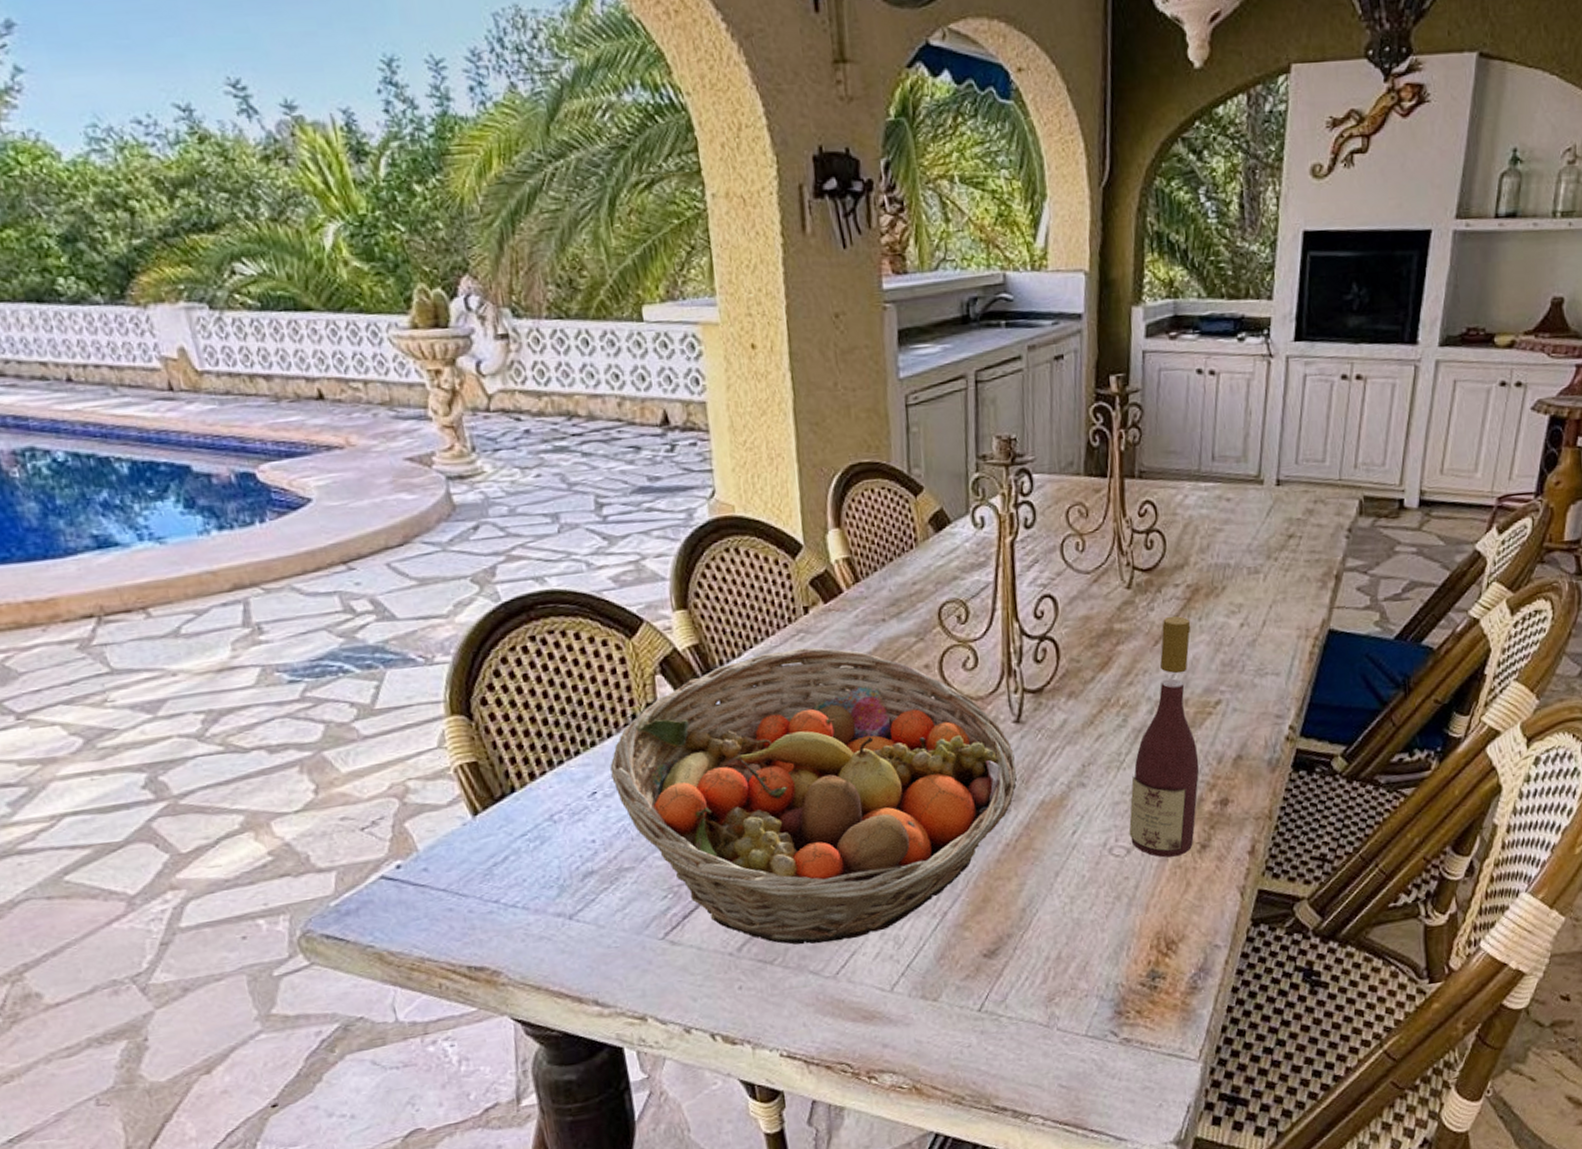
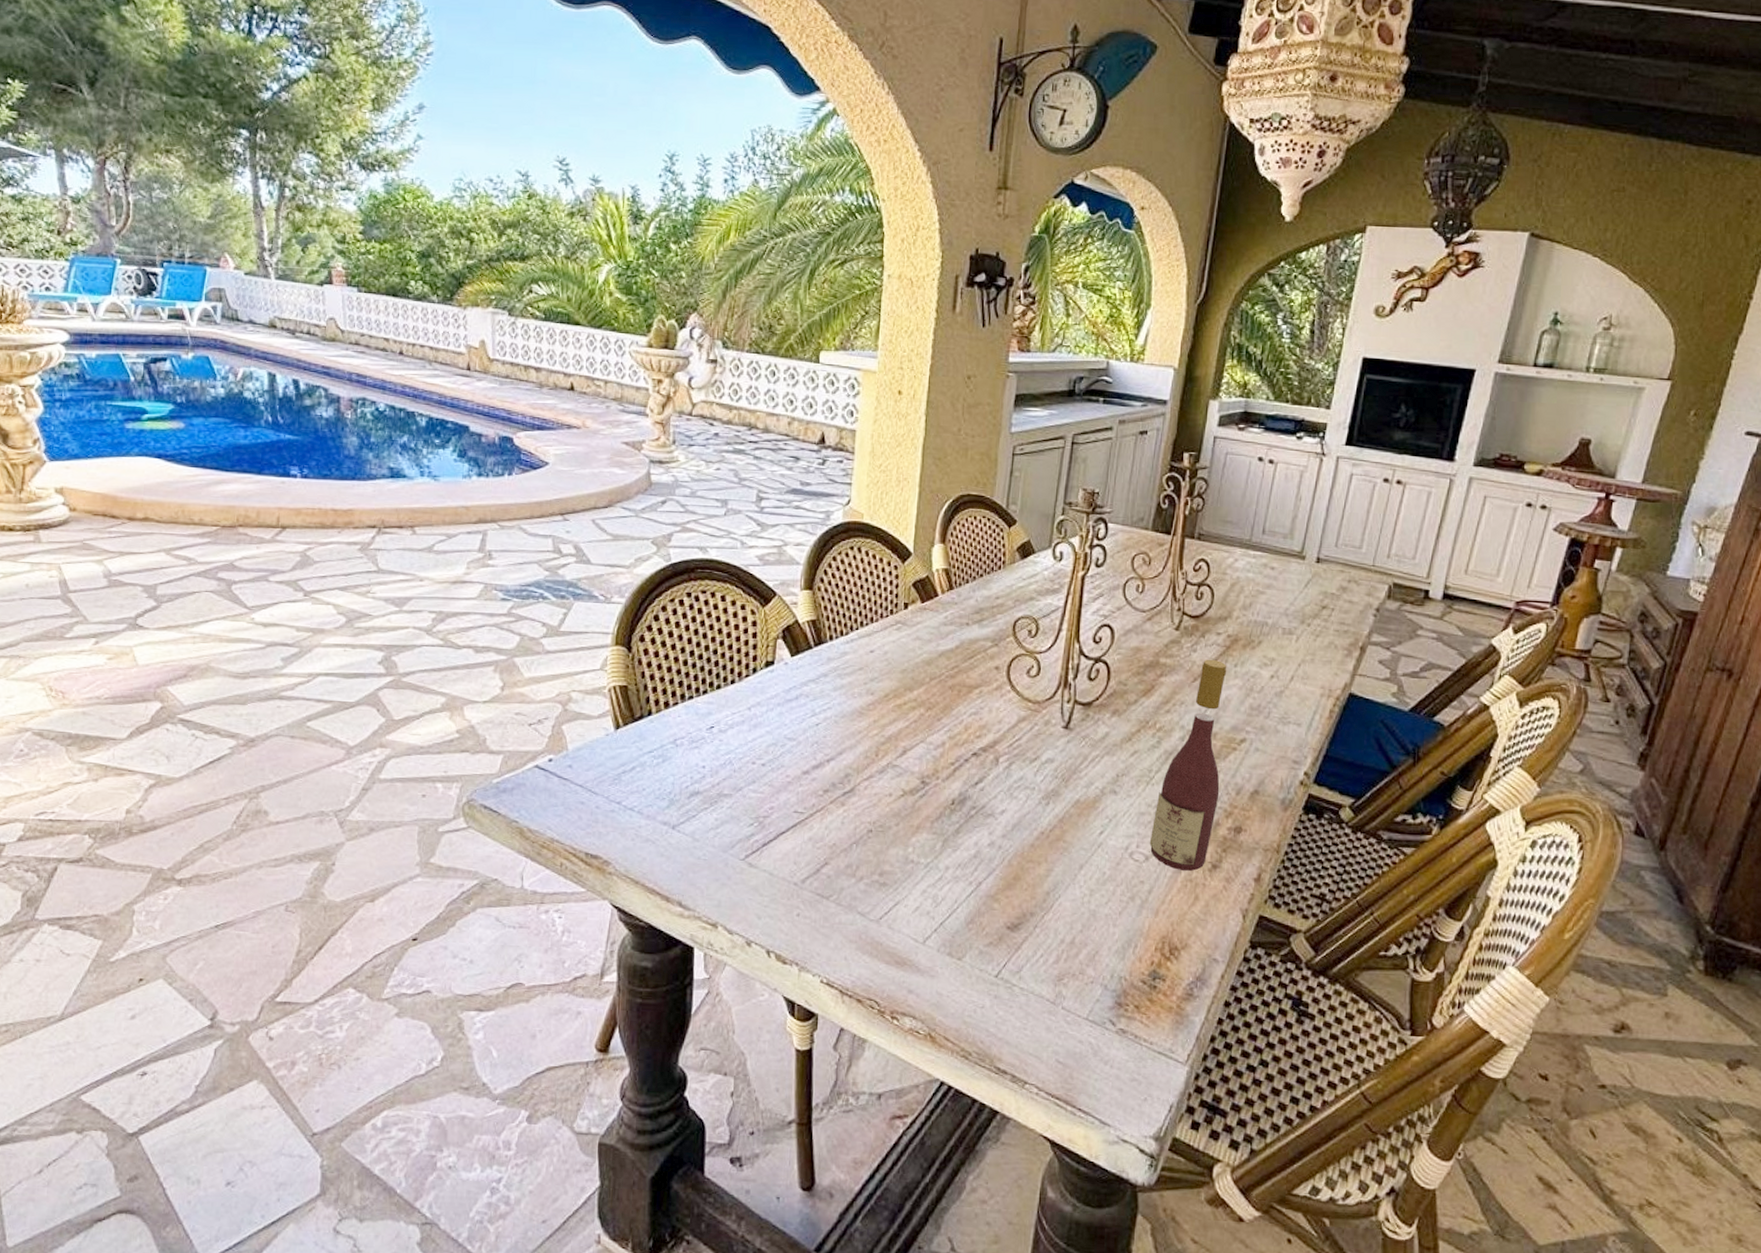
fruit basket: present [610,647,1018,945] -> none [728,635,1060,890]

